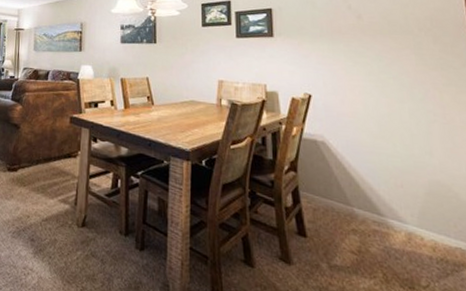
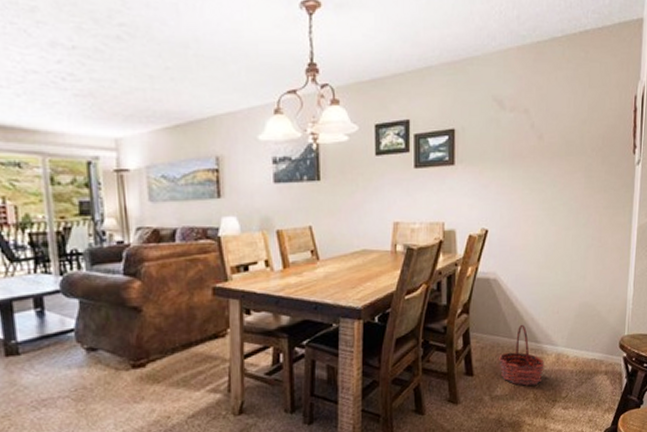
basket: none [335,192,393,264] -> present [499,324,545,386]

